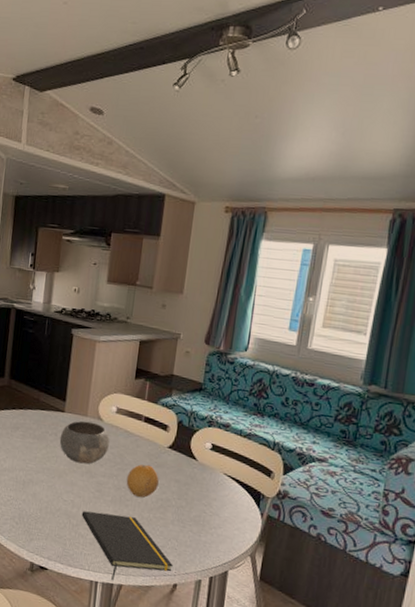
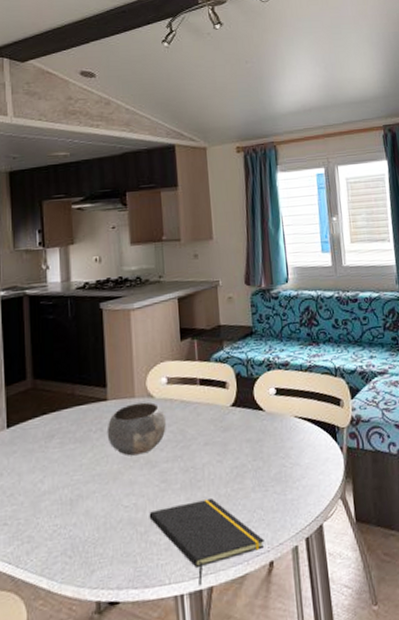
fruit: present [126,464,159,498] -> none [193,432,229,474]

